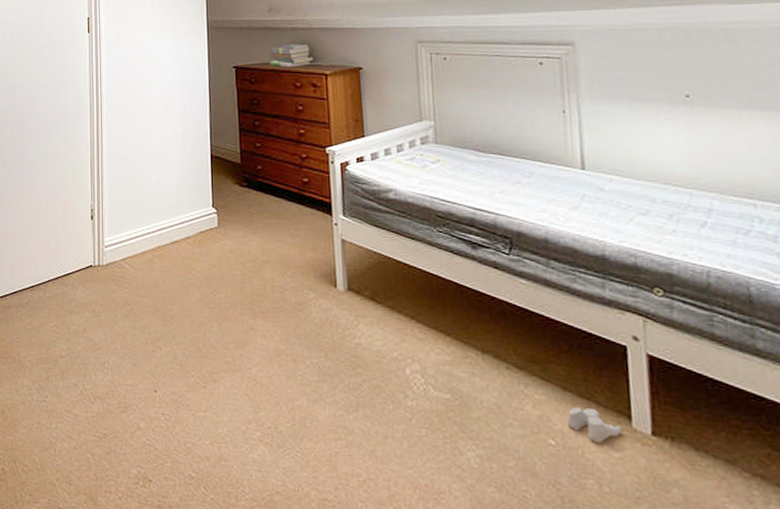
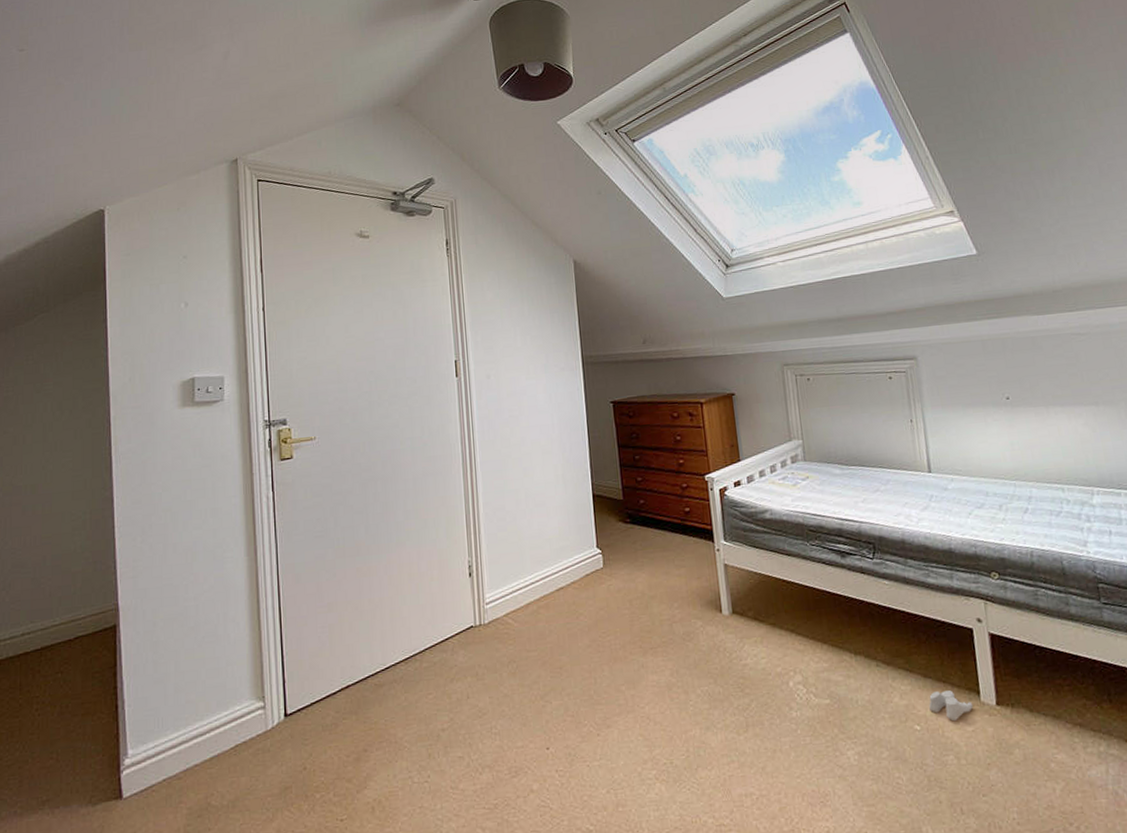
books: present [270,43,314,69] -> none [647,374,689,400]

